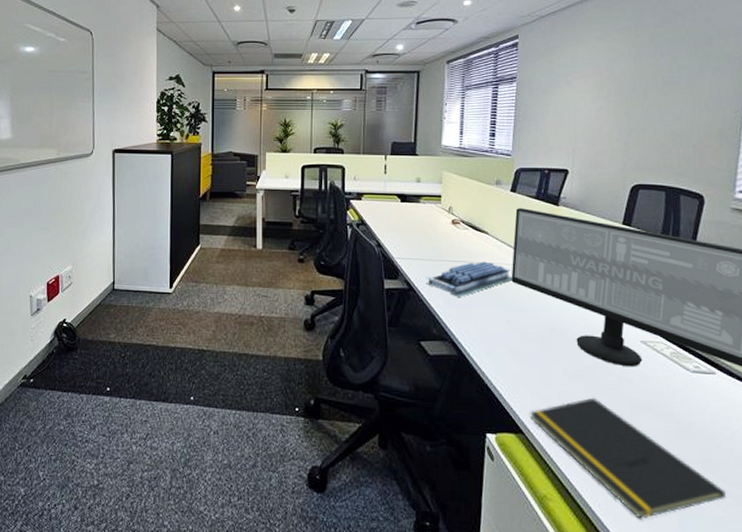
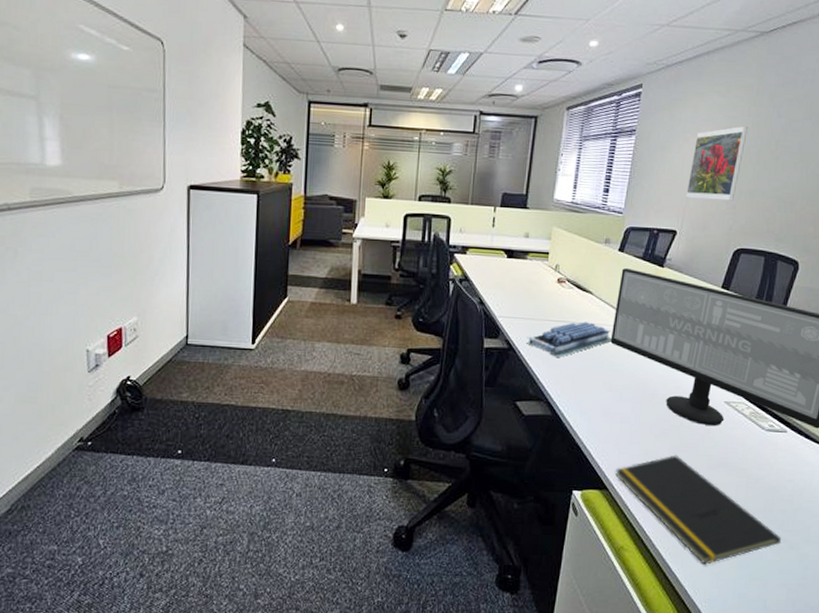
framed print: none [574,66,631,138] -> present [686,125,748,201]

